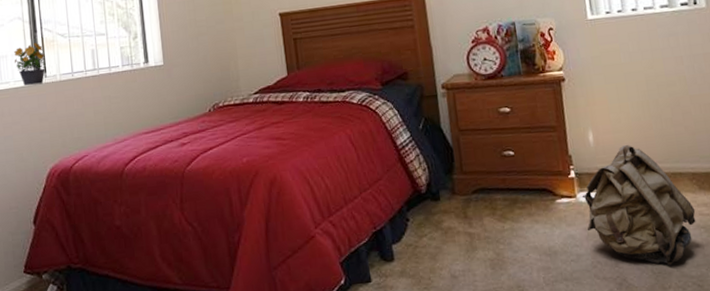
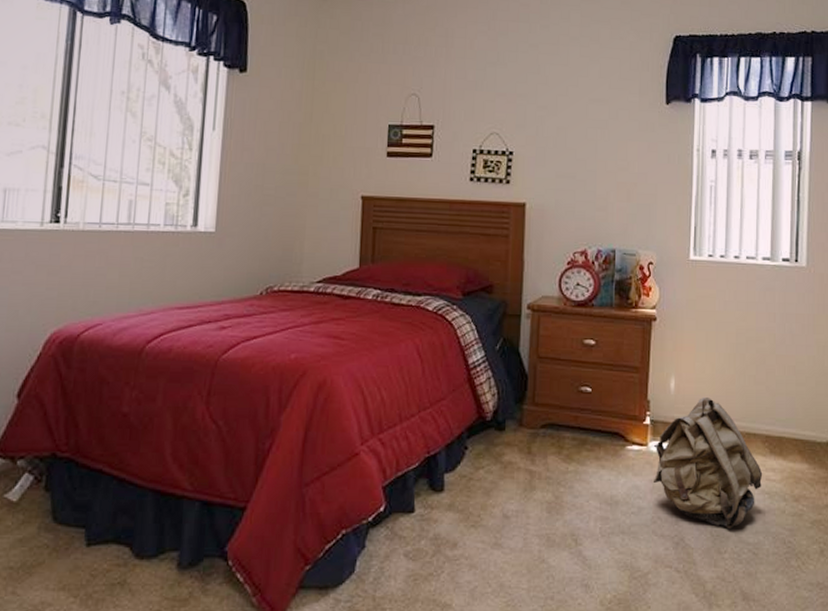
flowerpot: present [14,42,46,86] -> none [27,179,69,231]

